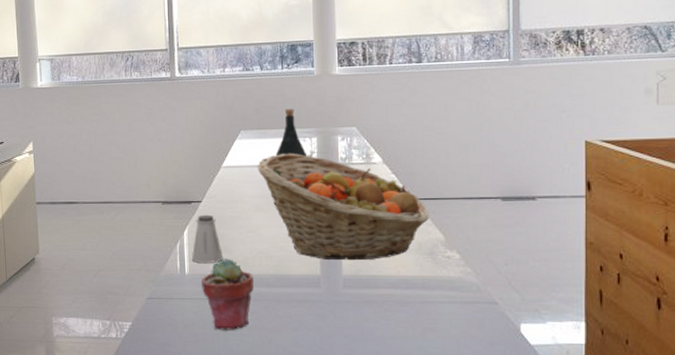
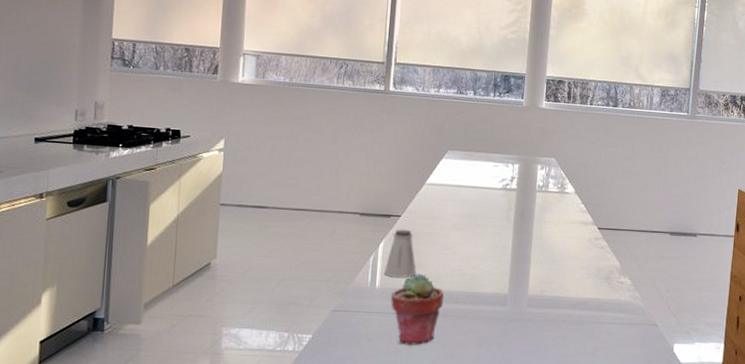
fruit basket: present [257,153,429,261] -> none [460,176,609,282]
wine bottle: present [273,108,307,206] -> none [471,134,509,226]

